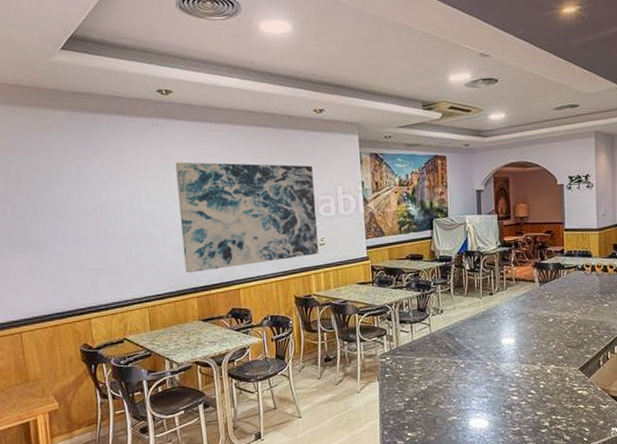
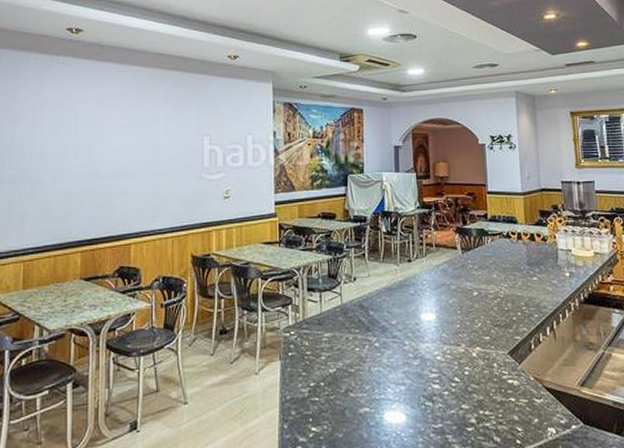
wall art: present [175,162,319,273] -> none [72,102,223,223]

